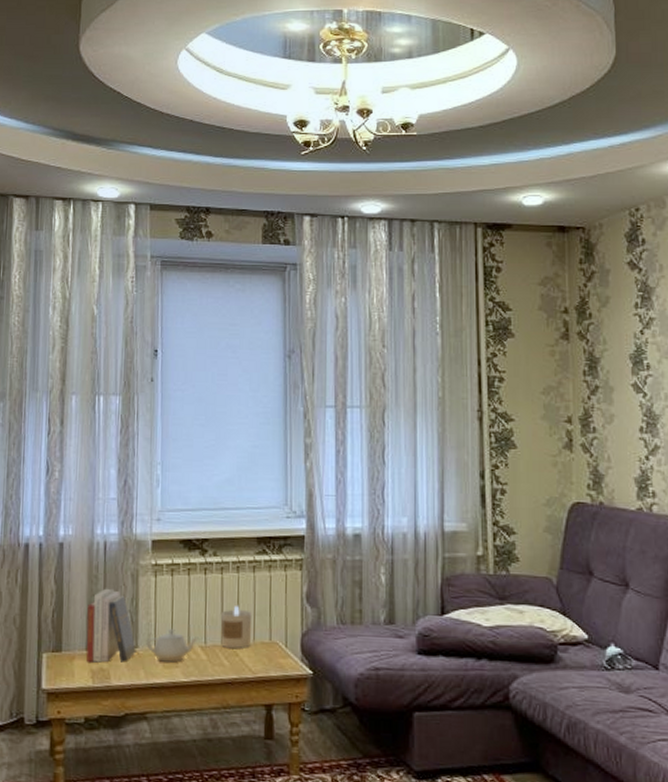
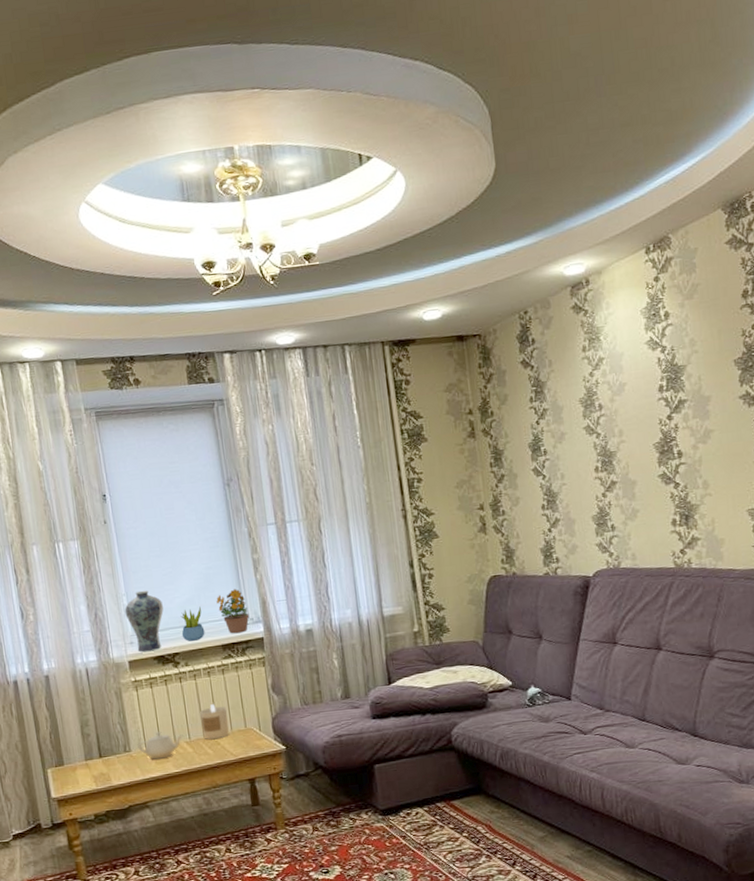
books: present [86,588,136,663] -> none [80,706,130,770]
vase: none [157,461,199,533] -> present [124,590,164,653]
succulent plant: none [214,489,241,529] -> present [180,606,205,642]
flowerpot: none [258,474,292,527] -> present [216,589,250,634]

